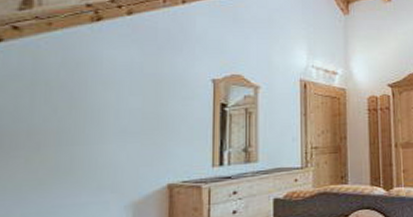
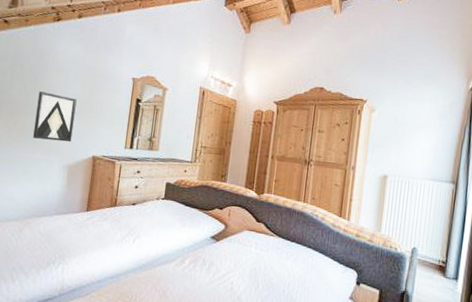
wall art: none [74,112,136,176] -> present [33,91,77,142]

